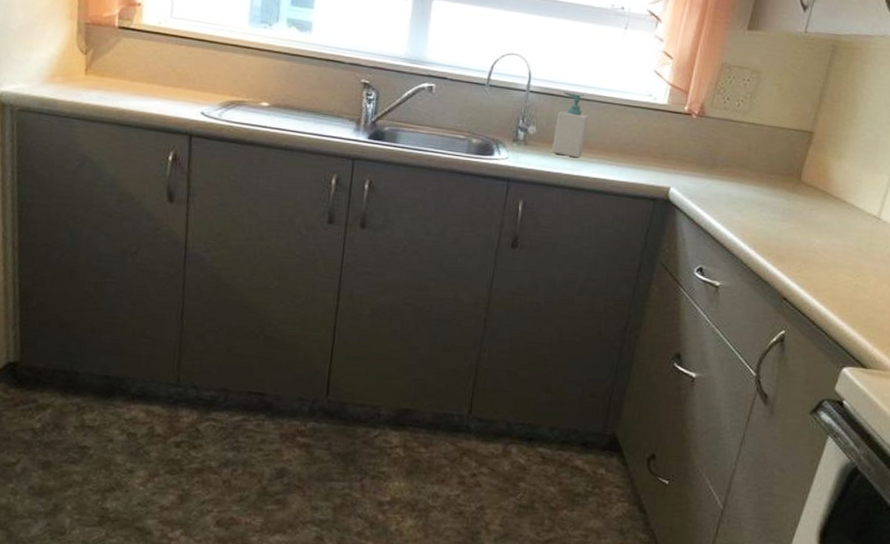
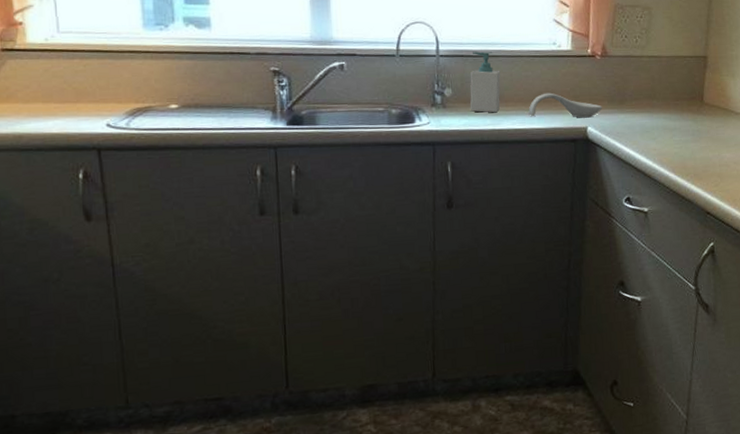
spoon rest: none [611,145,690,178] -> present [528,92,602,118]

